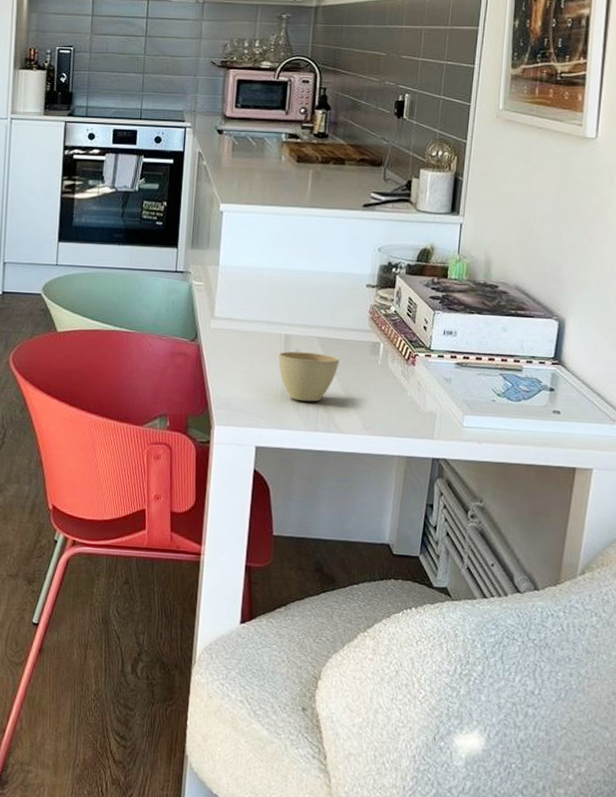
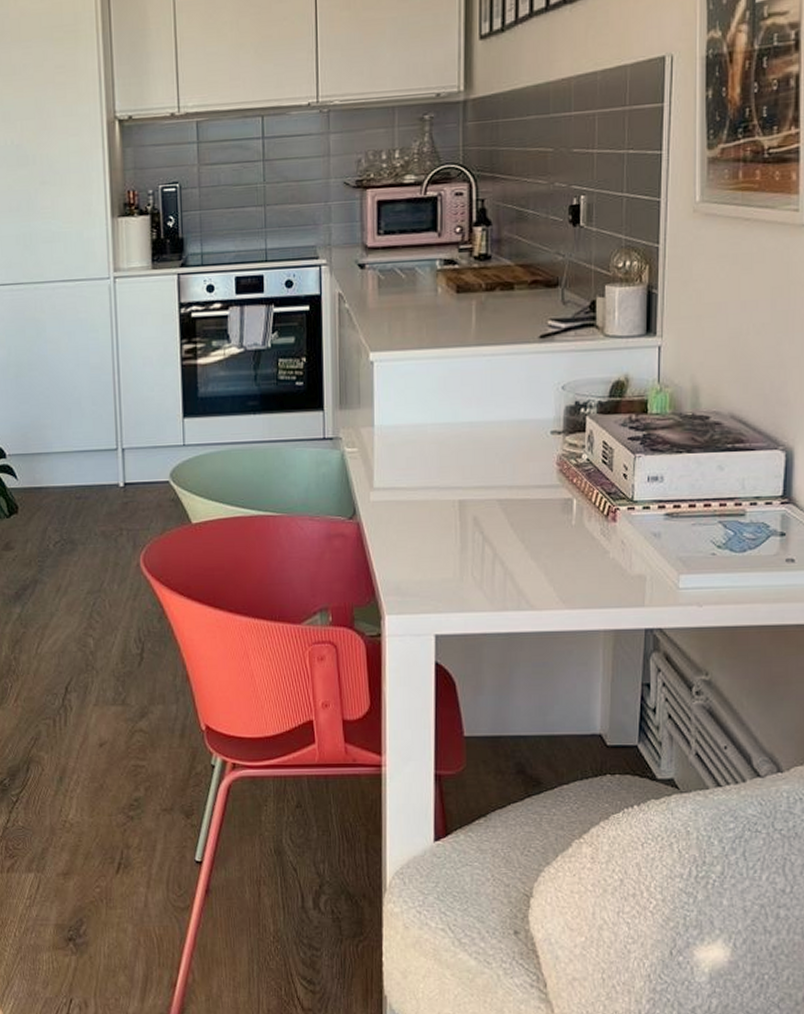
cup: present [278,351,340,402] -> none [453,518,526,577]

